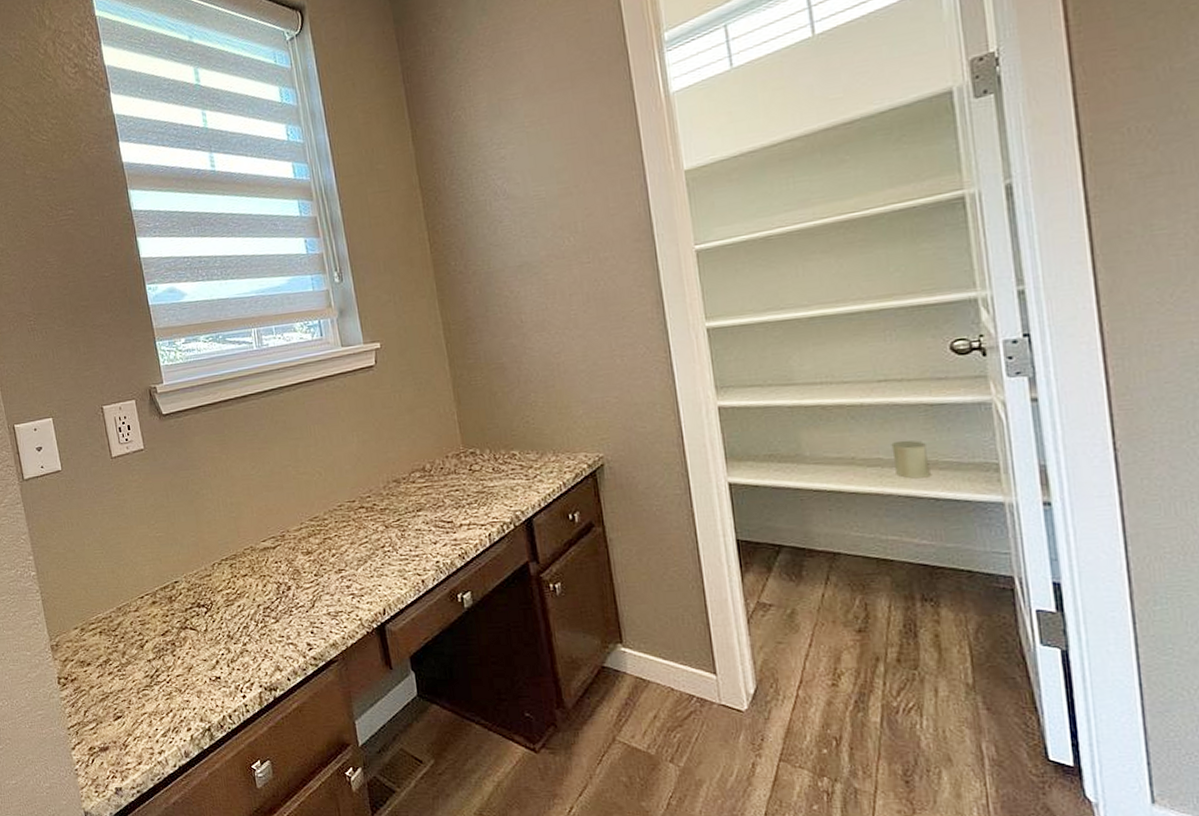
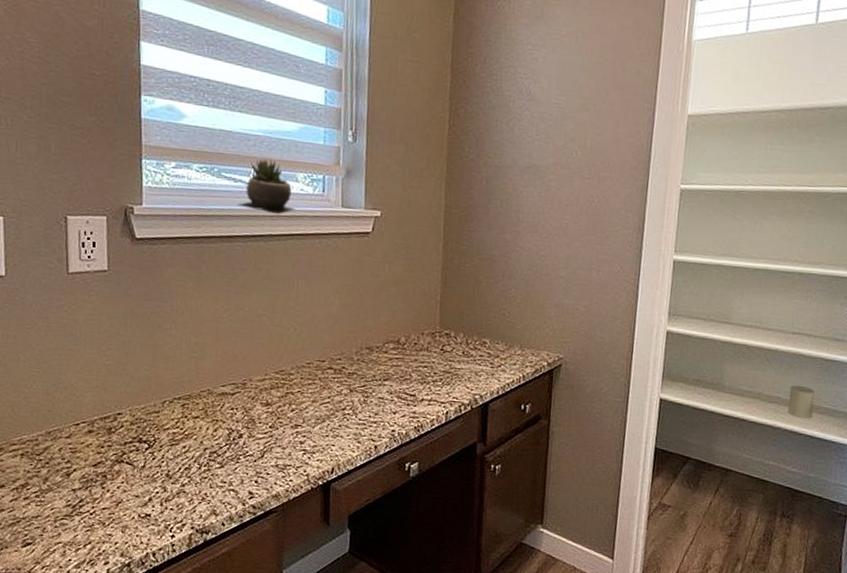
succulent plant: none [245,315,300,367] -> present [237,158,296,215]

